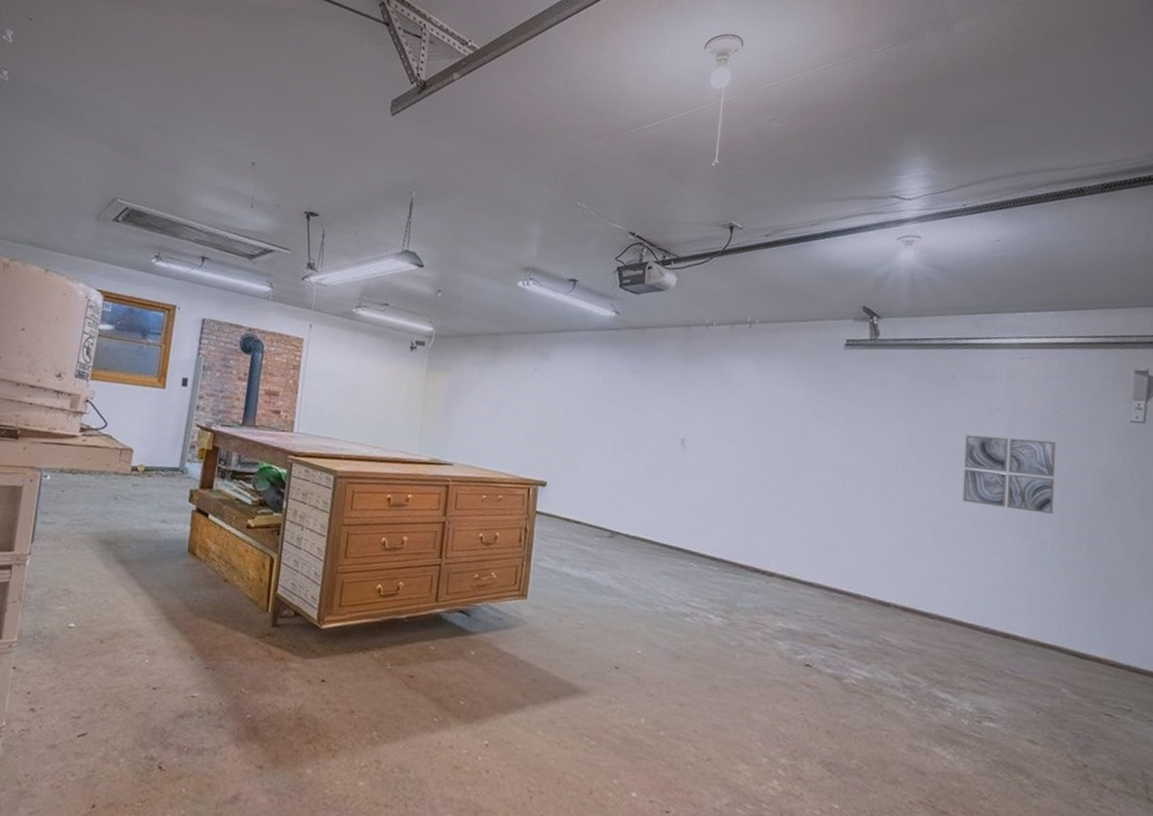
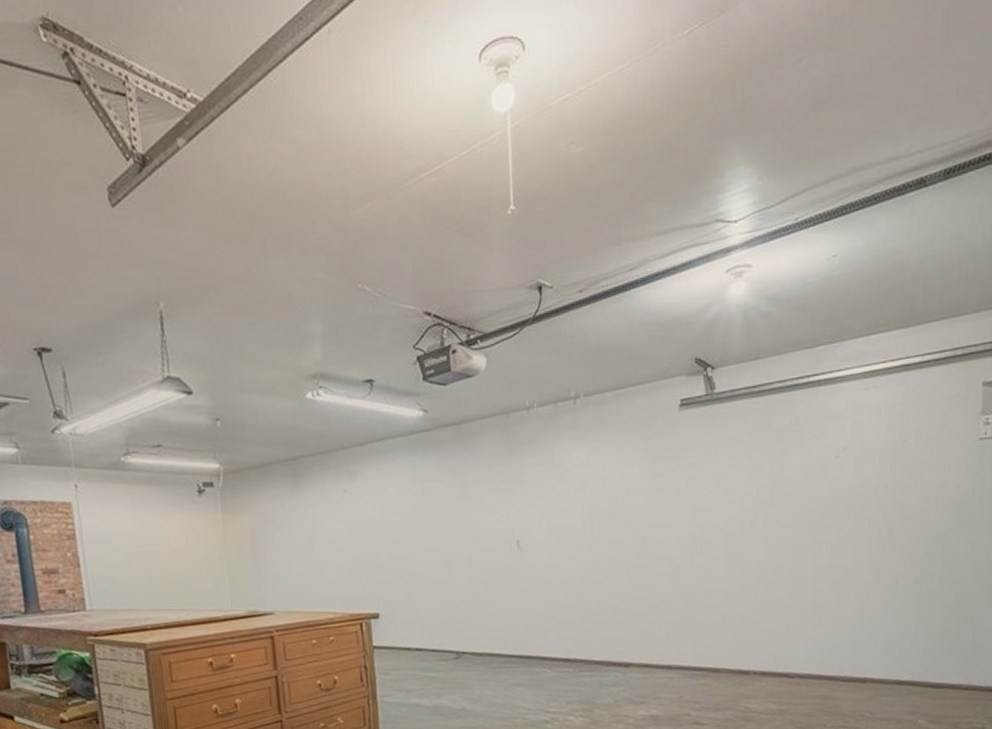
wall art: present [962,435,1056,514] -> none [813,474,906,555]

